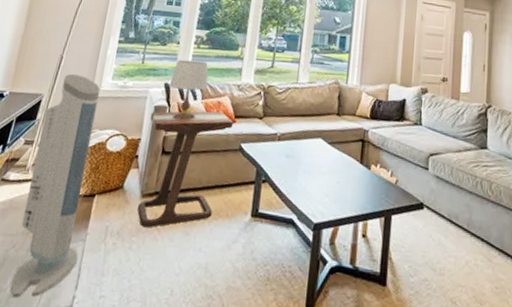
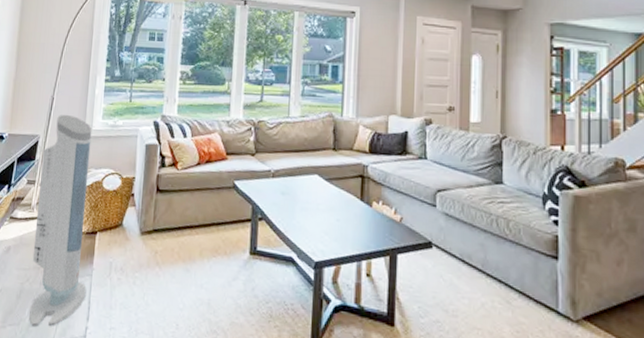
side table: present [137,111,234,228] -> none [138,148,226,264]
table lamp: present [168,60,208,121] -> none [158,96,197,158]

